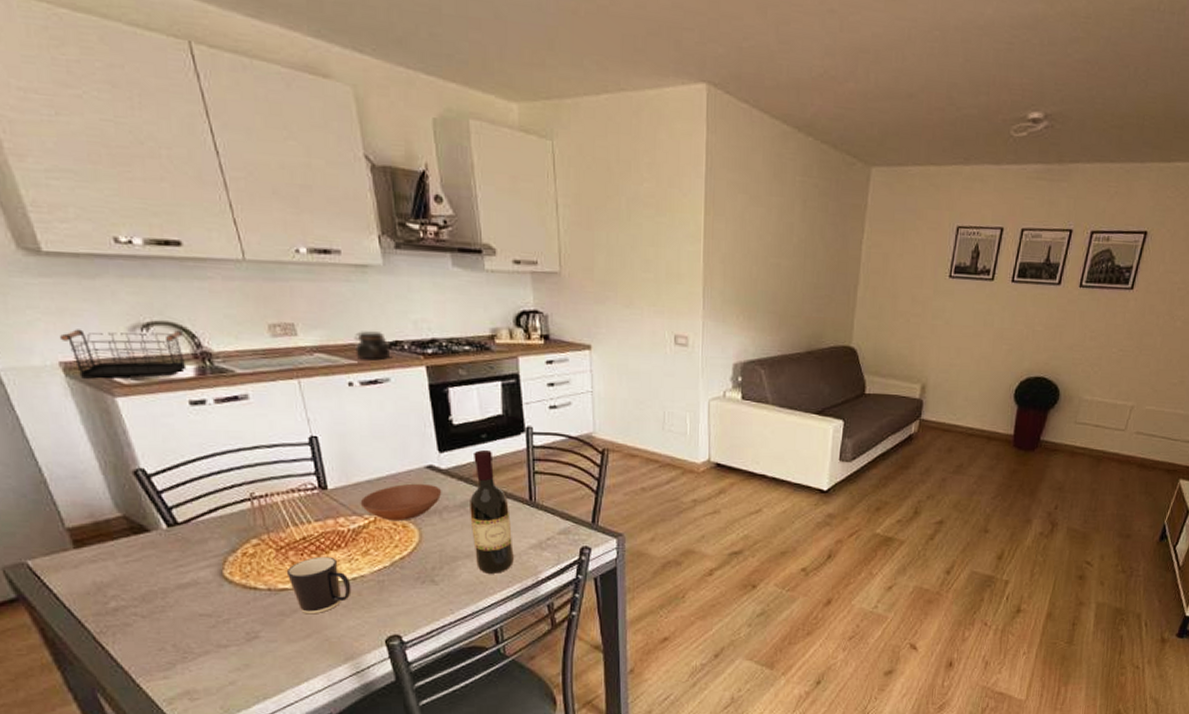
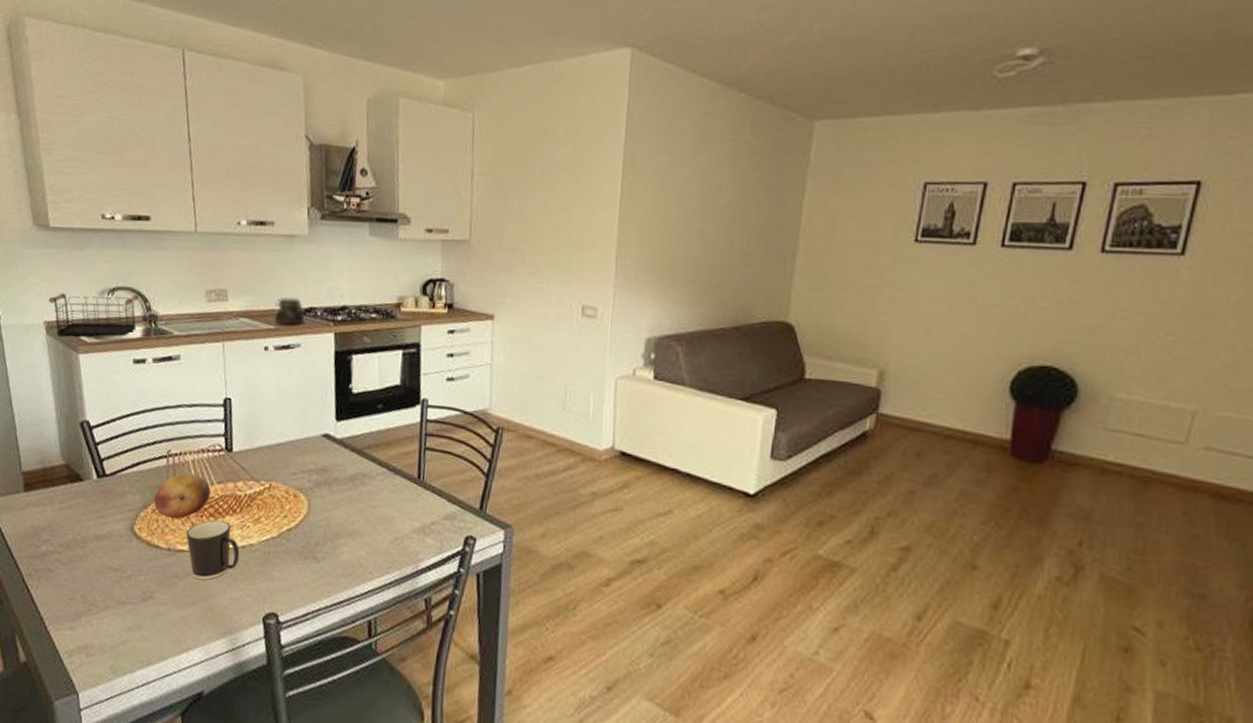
fruit: none [242,514,309,560] -> present [154,473,211,519]
bowl: present [360,483,442,520] -> none [258,451,335,490]
wine bottle: present [470,449,514,574] -> none [357,420,397,557]

